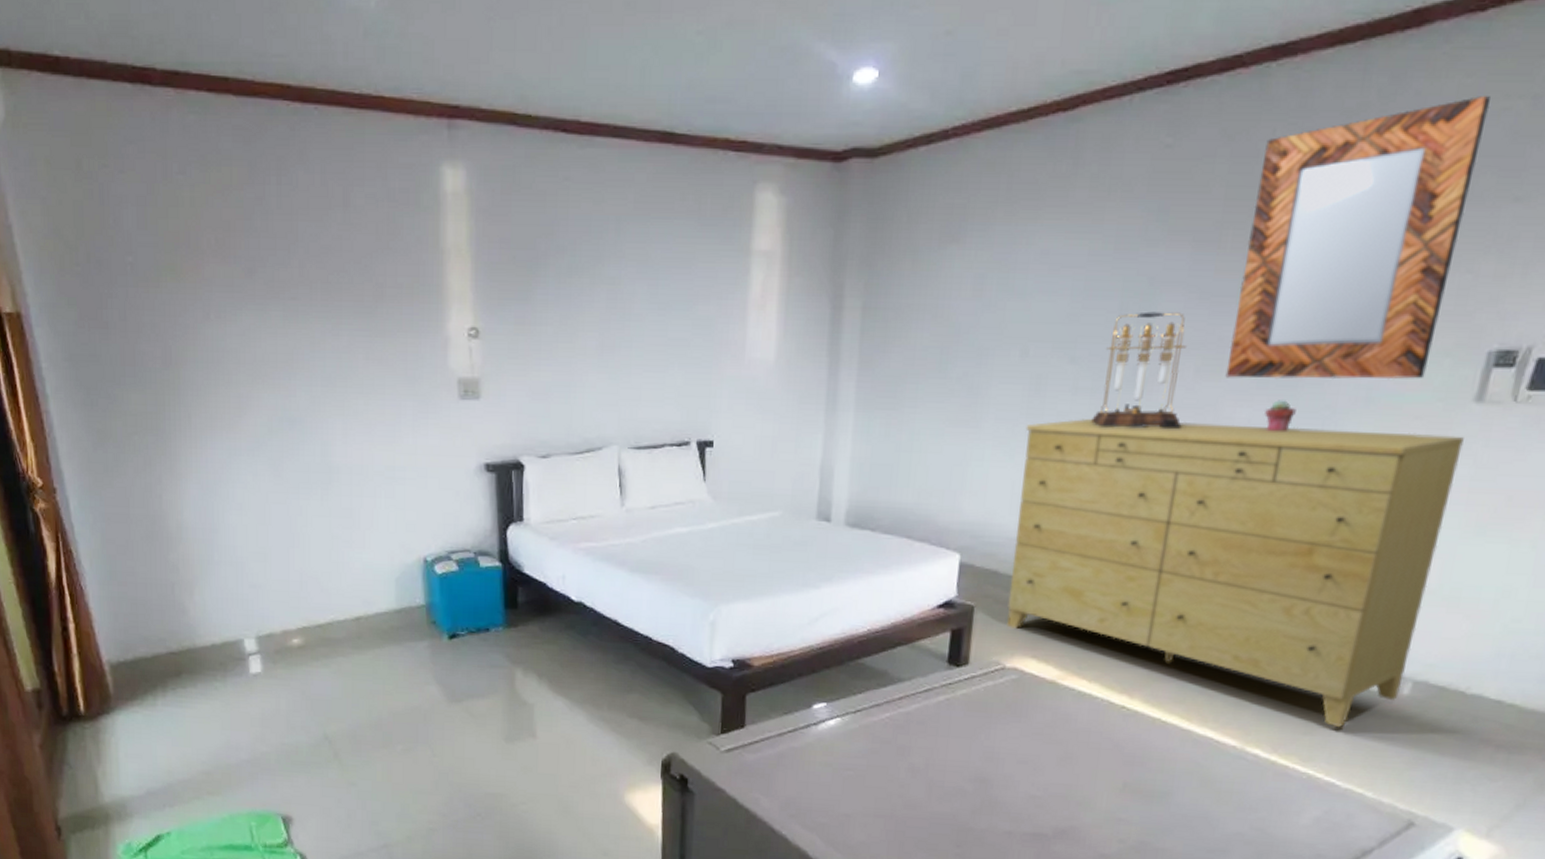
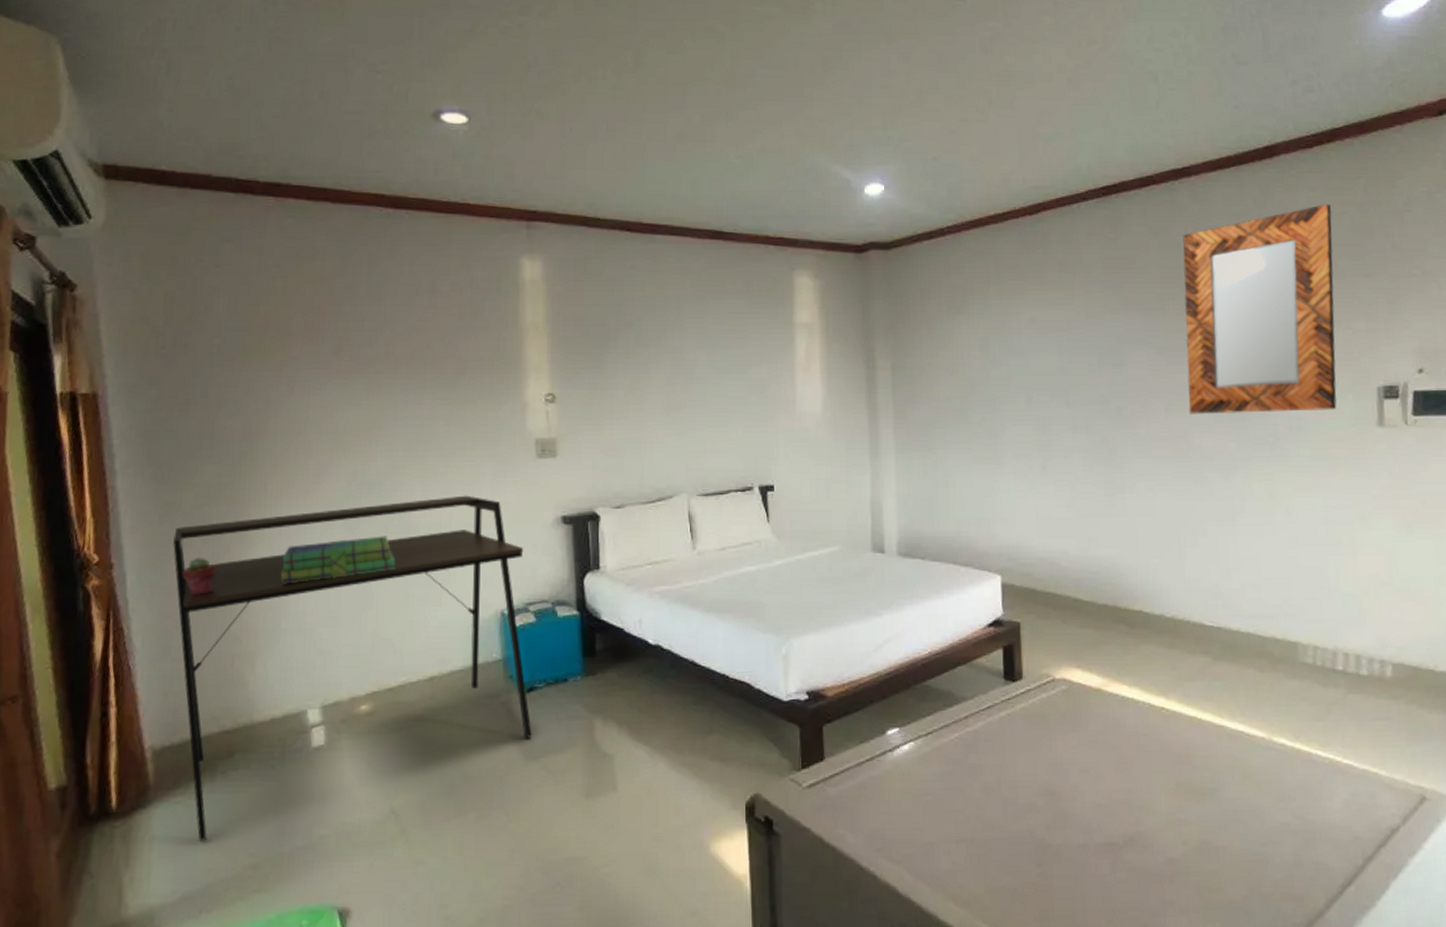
desk: none [108,436,455,747] -> present [173,495,532,841]
potted succulent: none [119,487,151,524] -> present [182,558,217,596]
stack of books: none [210,474,319,518] -> present [280,536,396,584]
dresser: present [1007,418,1464,728] -> none [1039,451,1384,712]
table lamp: present [1091,311,1186,430] -> none [1091,364,1164,459]
potted succulent: present [1264,400,1296,433] -> none [1225,430,1249,457]

